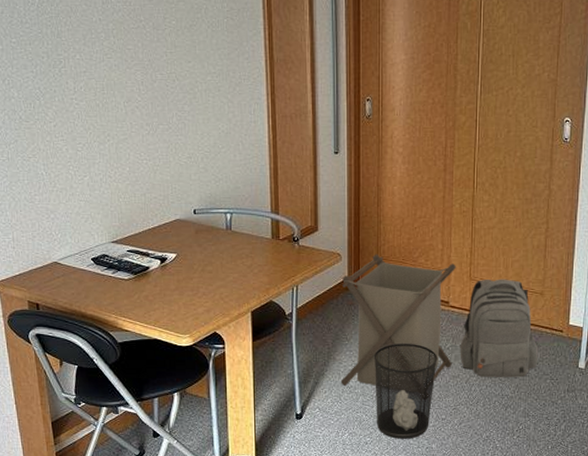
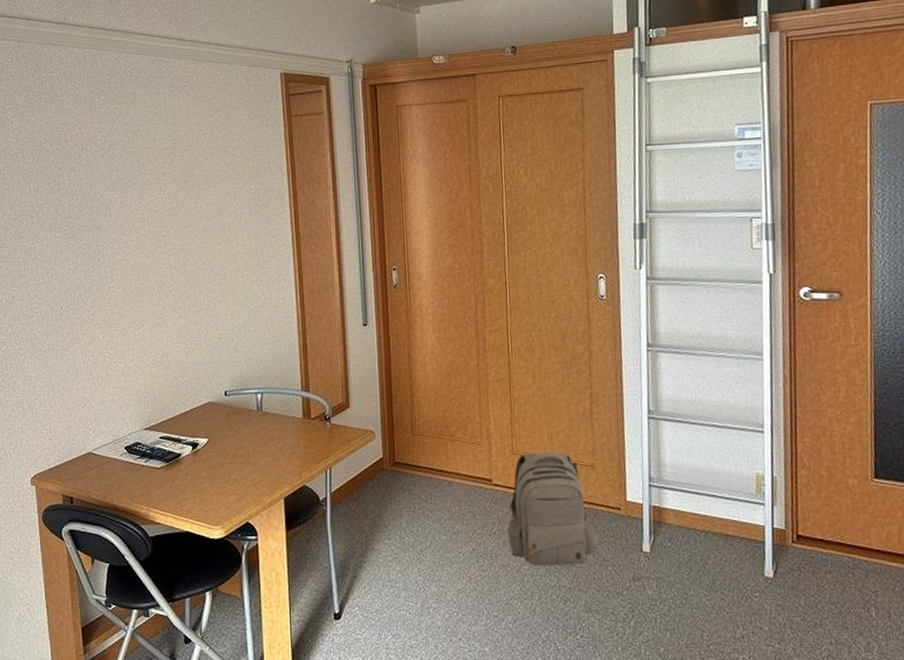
laundry basket: present [340,254,456,399] -> none [377,429,501,592]
waste bin: present [373,342,437,439] -> none [414,528,484,641]

